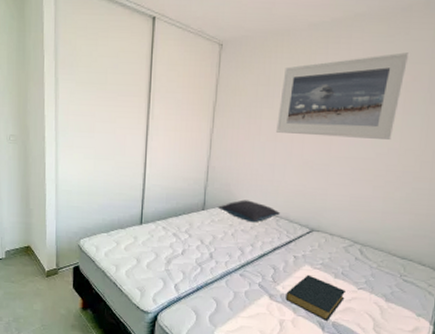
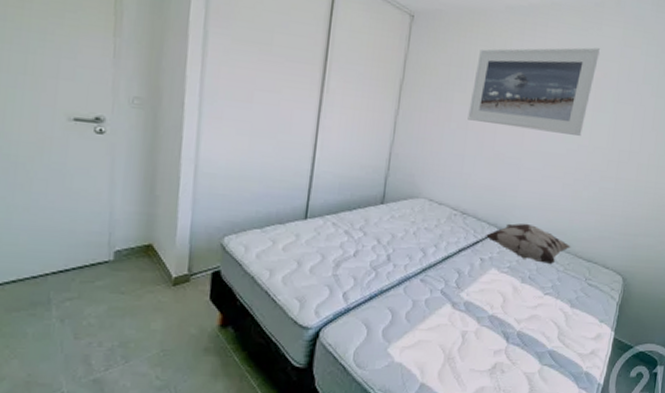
pillow: present [217,200,280,223] -> none [398,193,468,220]
hardback book: present [285,274,347,321] -> none [469,279,533,331]
decorative pillow: none [298,223,384,261] -> present [486,223,571,264]

